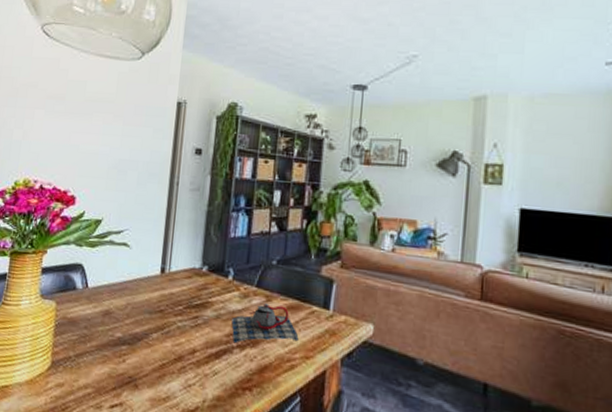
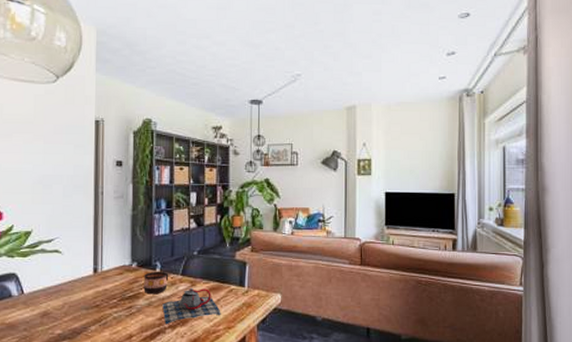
cup: none [212,278,242,306] -> present [143,271,169,295]

